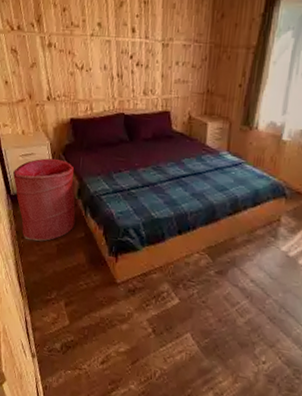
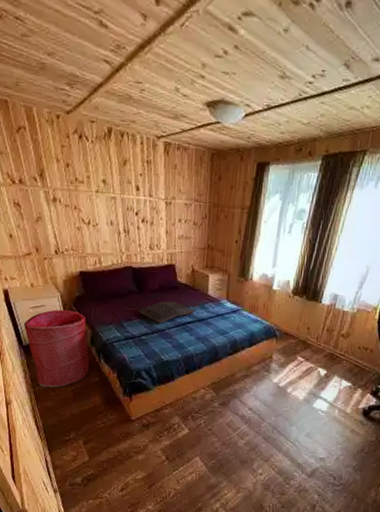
serving tray: none [129,151,191,177] -> present [139,301,196,324]

